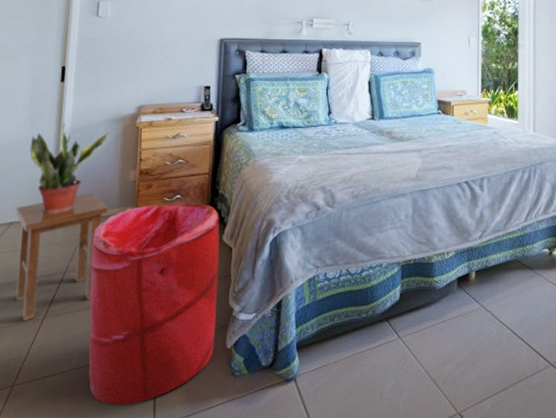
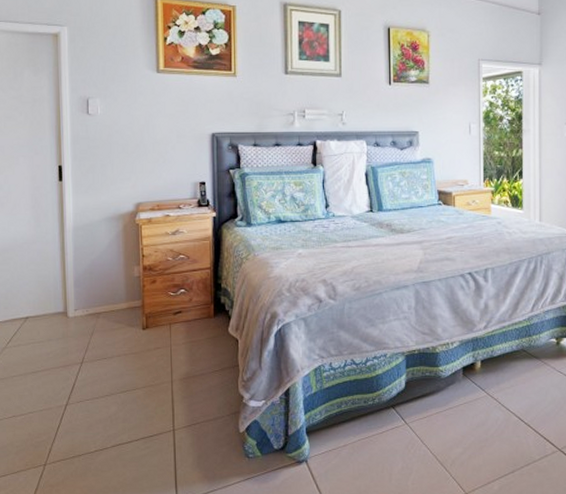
stool: present [15,192,108,322] -> none [30,287,117,408]
potted plant: present [30,123,108,213] -> none [36,221,110,308]
laundry hamper: present [88,203,220,405] -> none [104,297,228,483]

